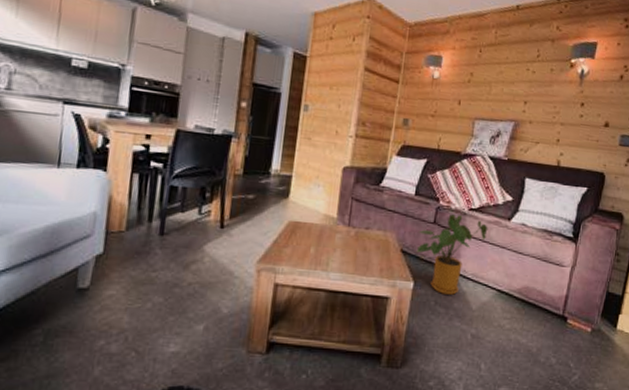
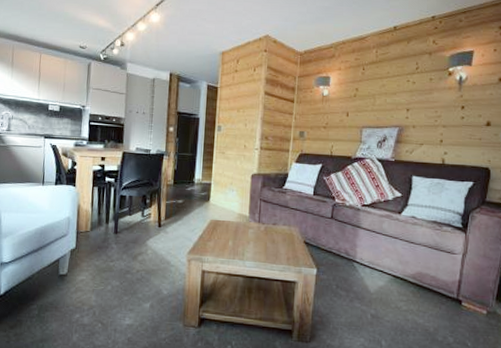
house plant: present [416,214,488,295] -> none [317,210,381,280]

